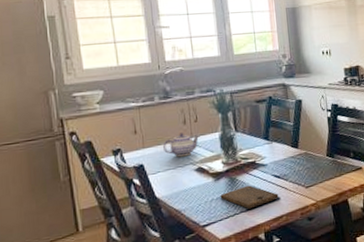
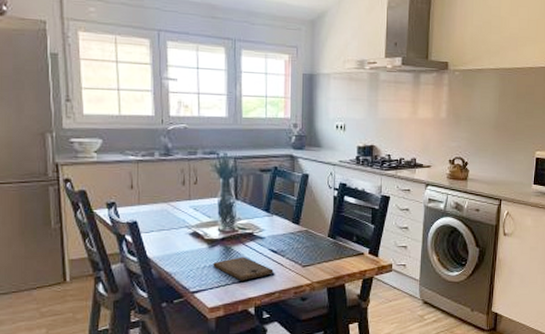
teapot: present [163,133,200,157] -> none [159,194,198,219]

